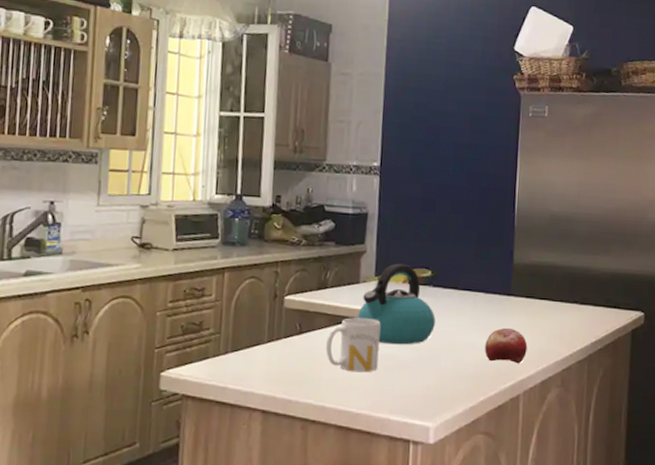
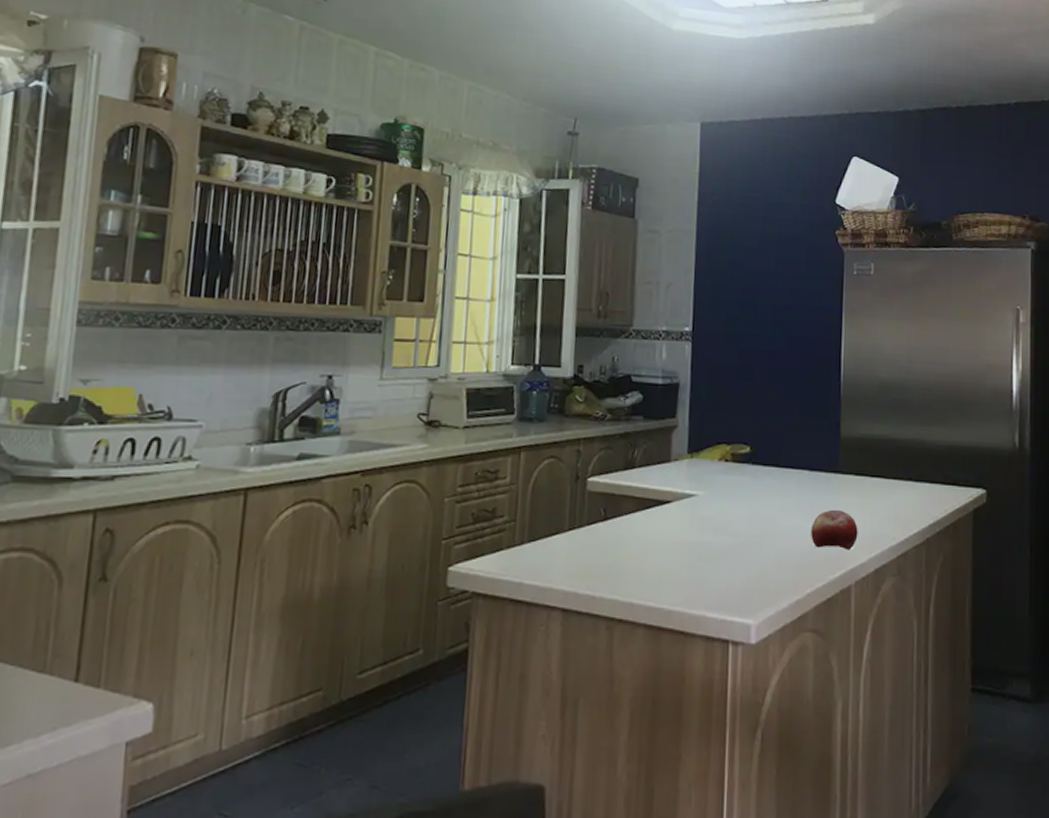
mug: present [326,317,381,373] -> none [634,501,695,563]
kettle: present [358,263,435,345] -> none [669,438,755,531]

